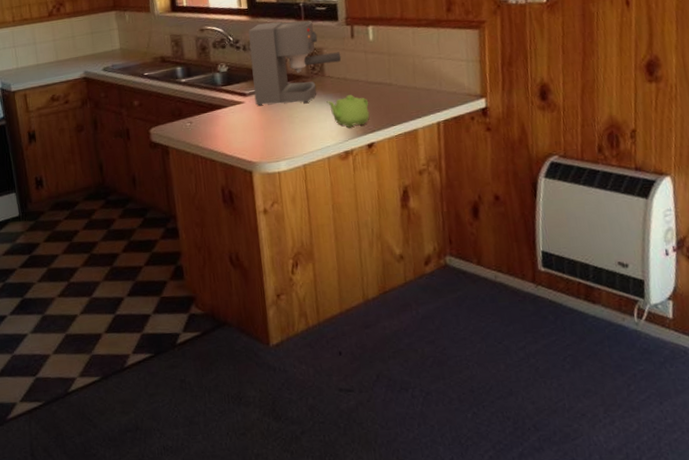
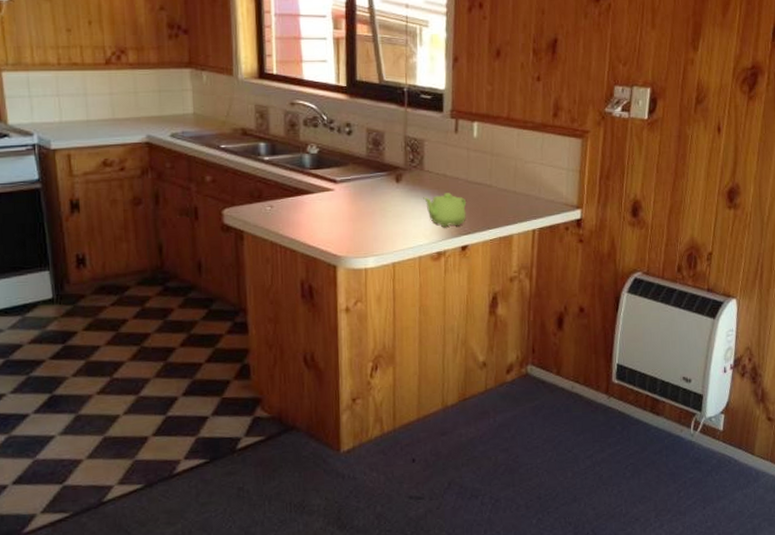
coffee maker: present [248,20,342,106] -> none [345,104,443,198]

